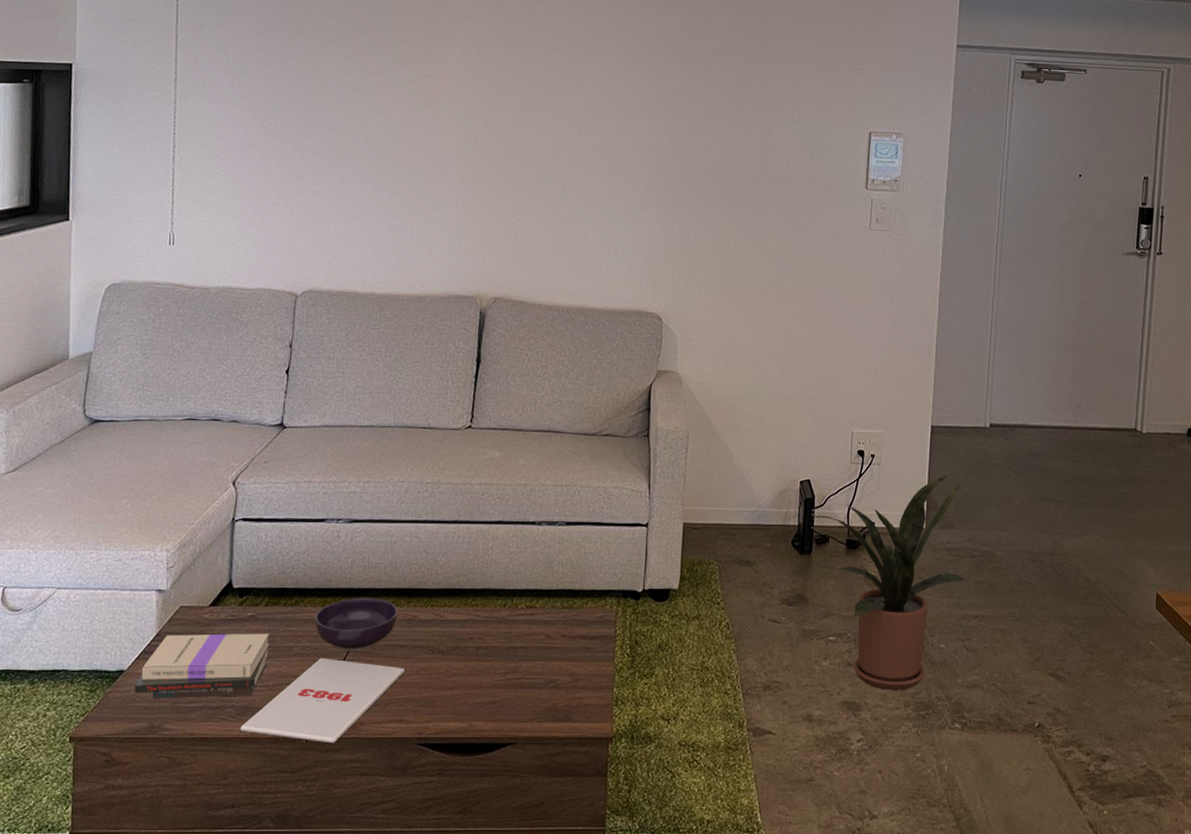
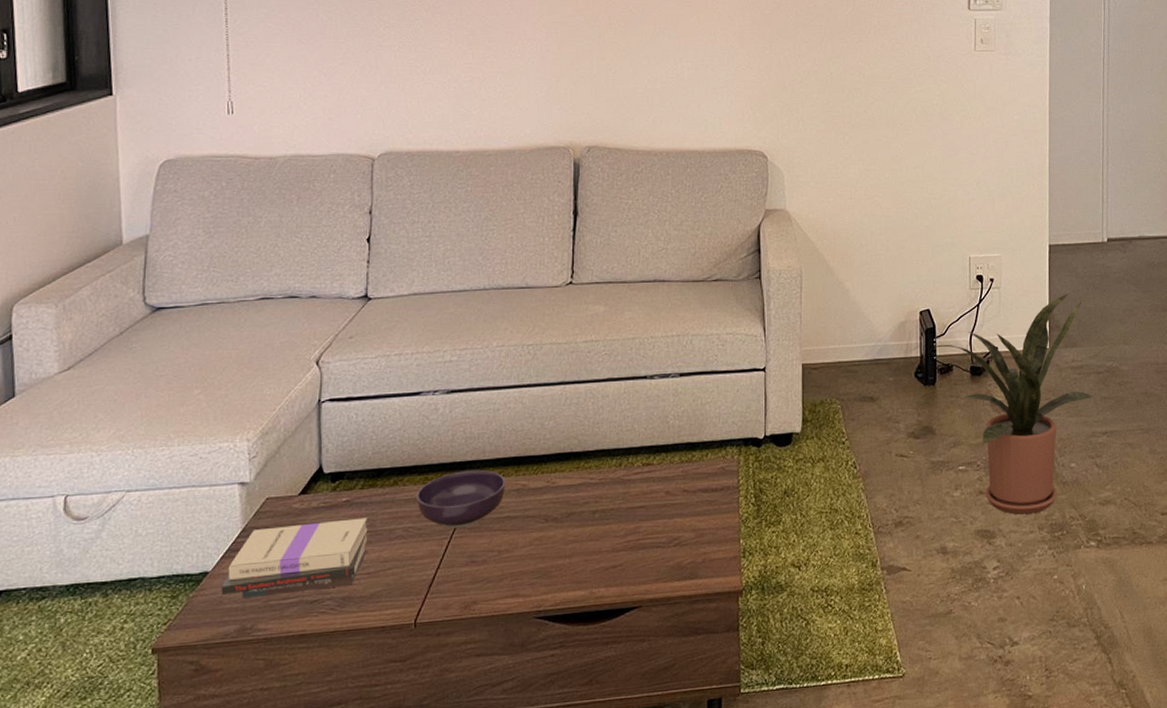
magazine: present [240,657,406,744] -> none [342,537,518,627]

